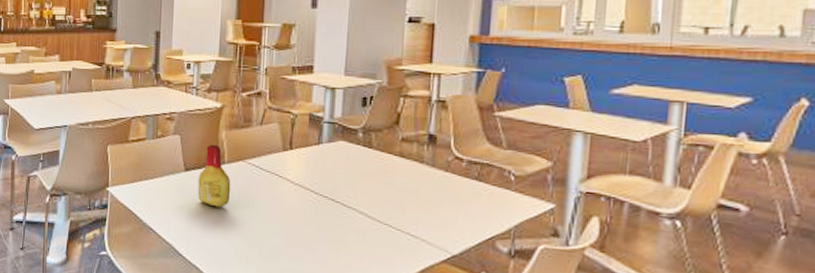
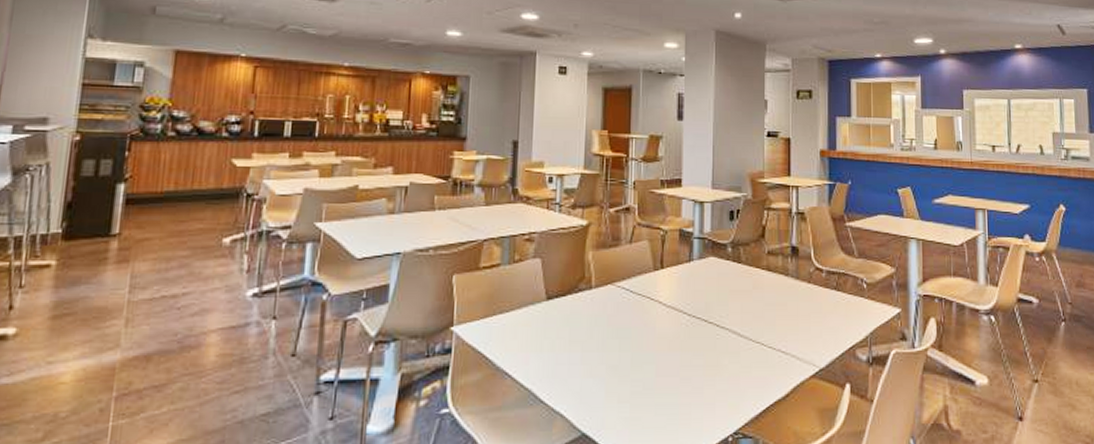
bottle: present [197,144,231,208] -> none [561,267,599,340]

